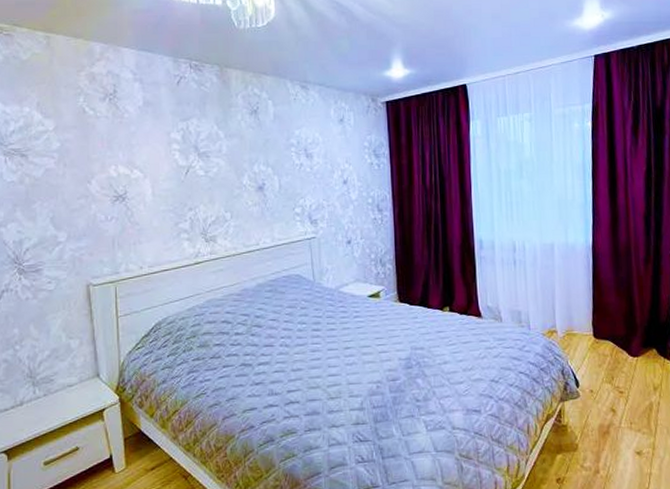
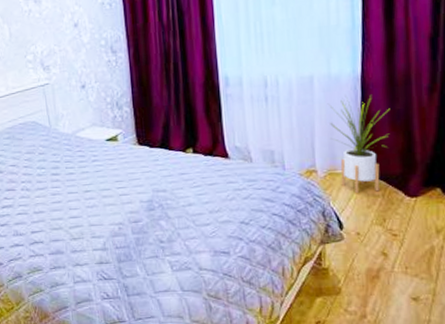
house plant: none [565,262,616,352] -> present [327,95,390,193]

